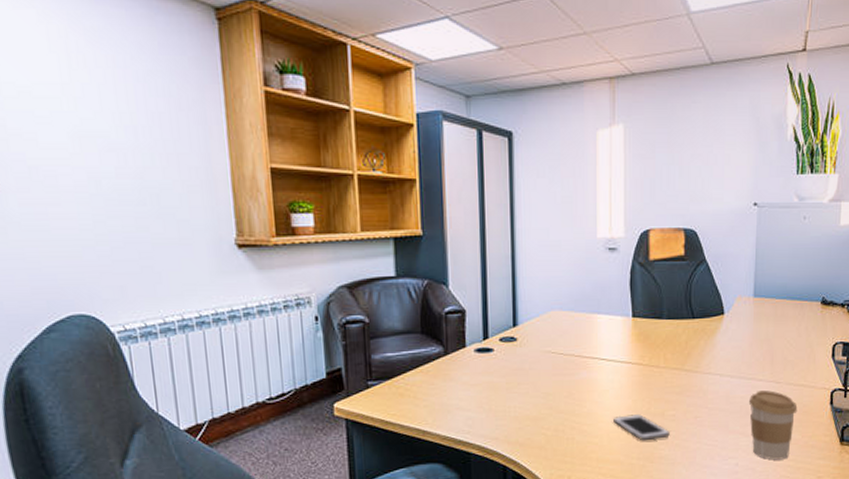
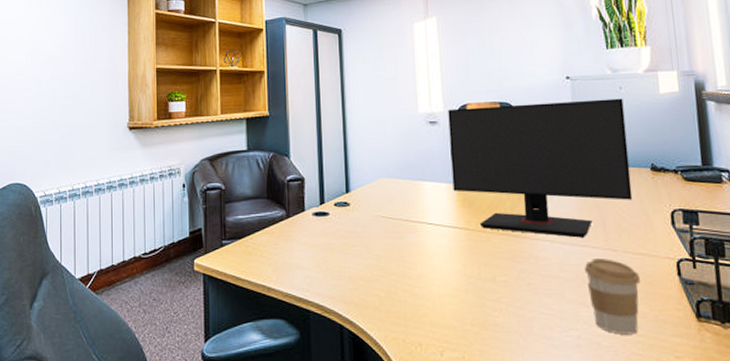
cell phone: present [613,414,670,441] -> none [444,279,503,307]
computer monitor: none [629,229,805,371] -> present [448,98,633,238]

